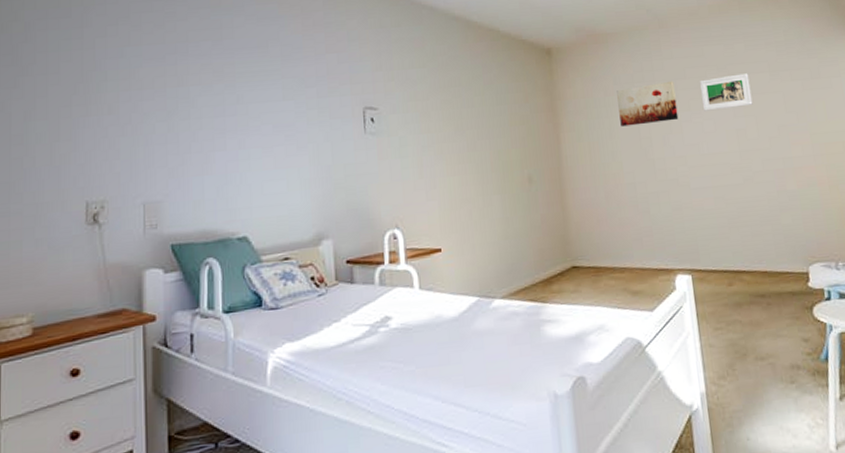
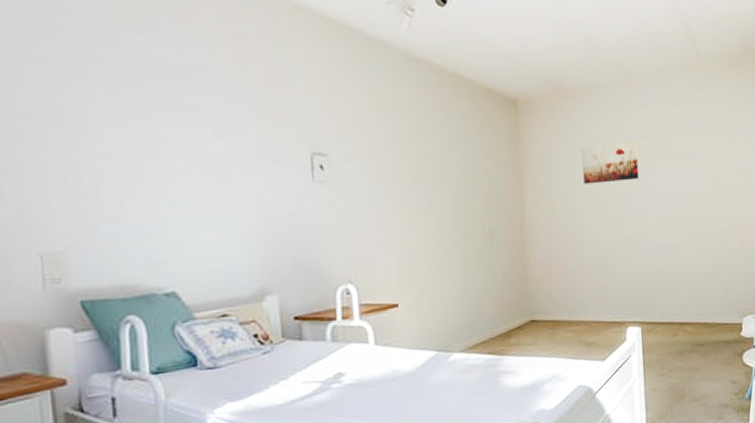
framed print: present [700,73,753,111] -> none [661,136,708,172]

